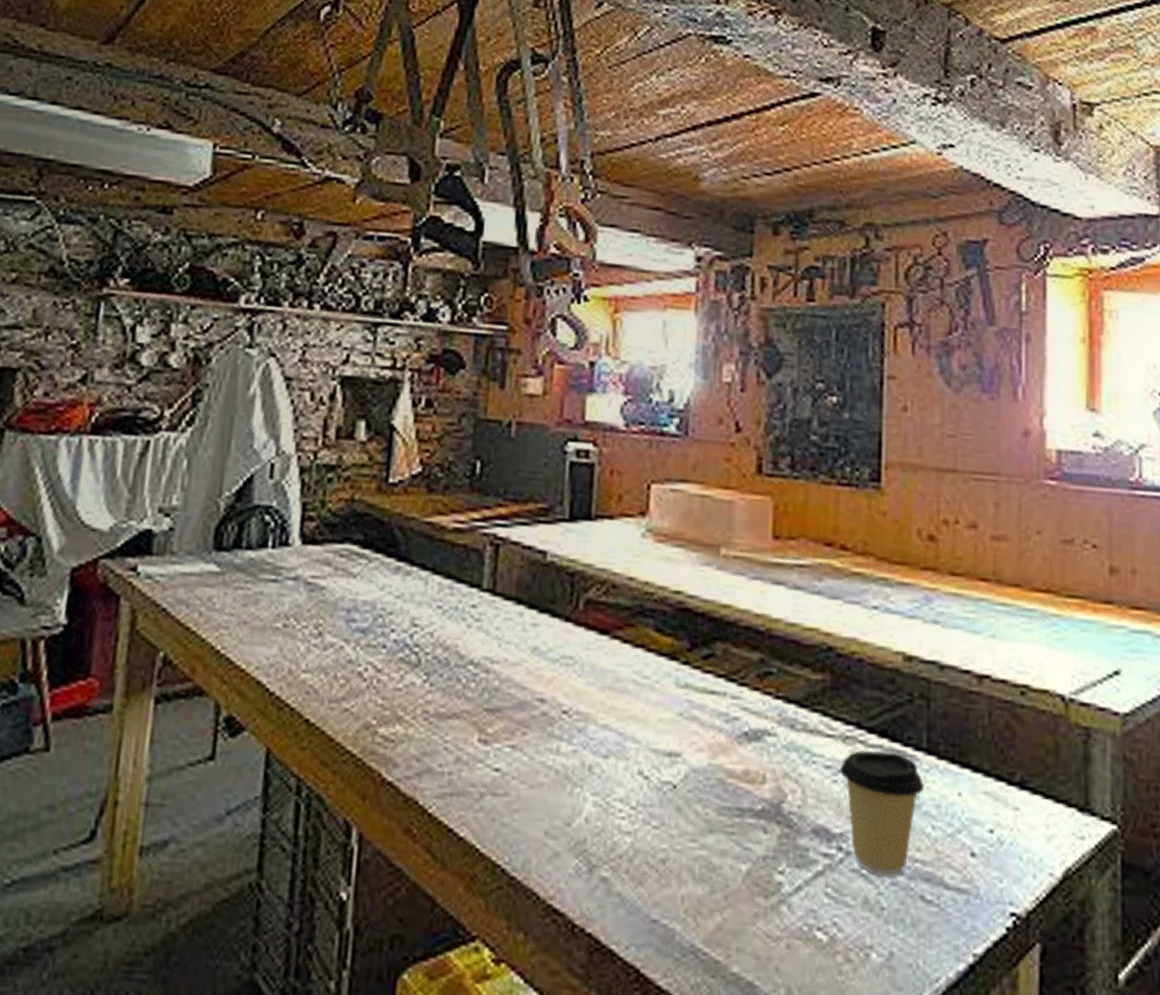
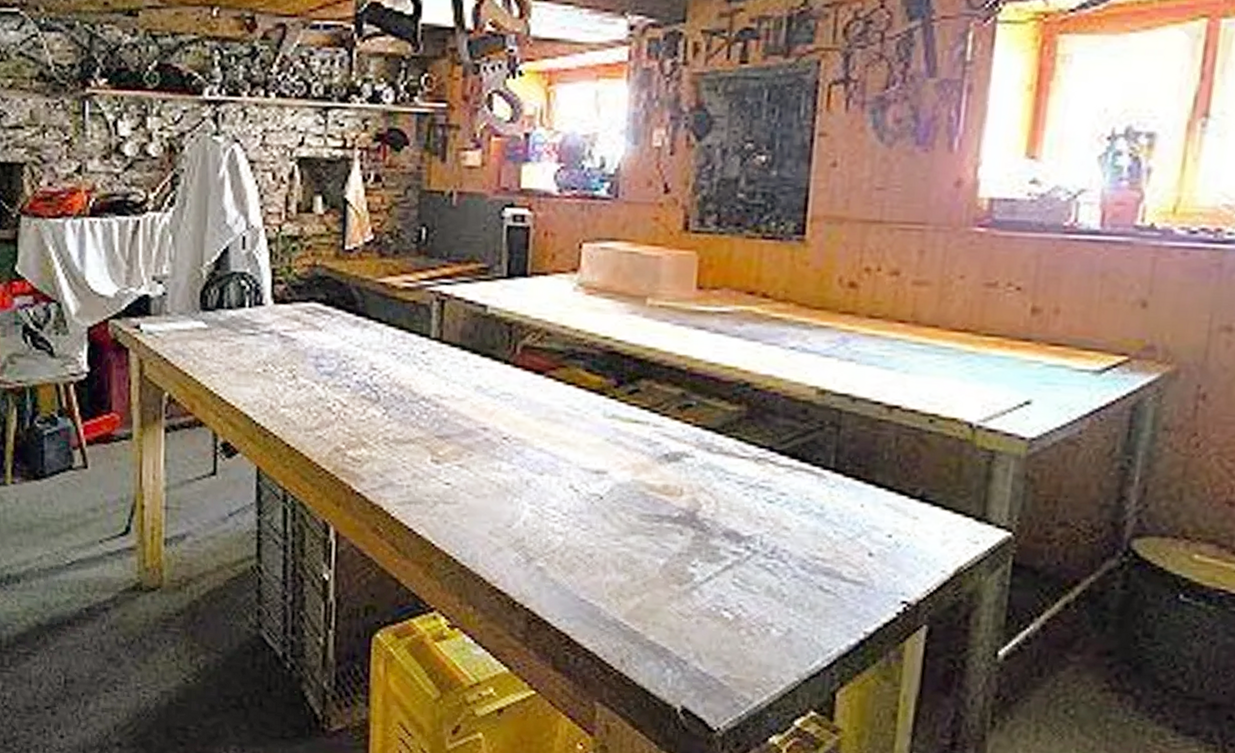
coffee cup: present [840,749,924,878] -> none [751,468,829,571]

